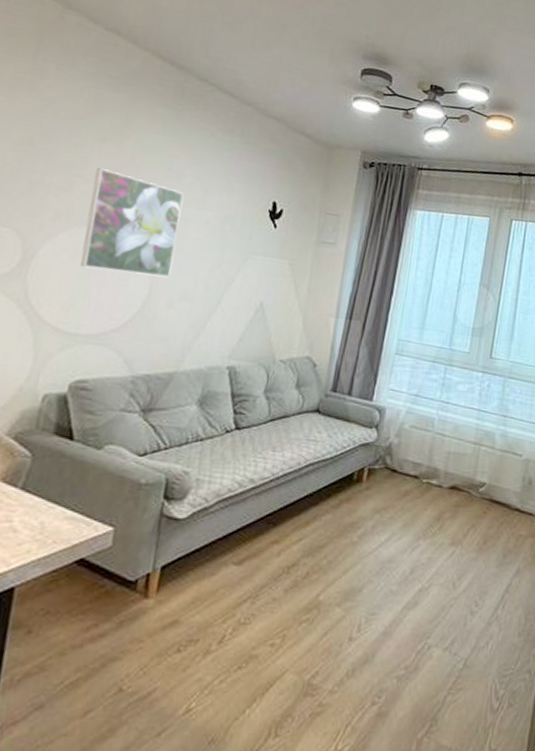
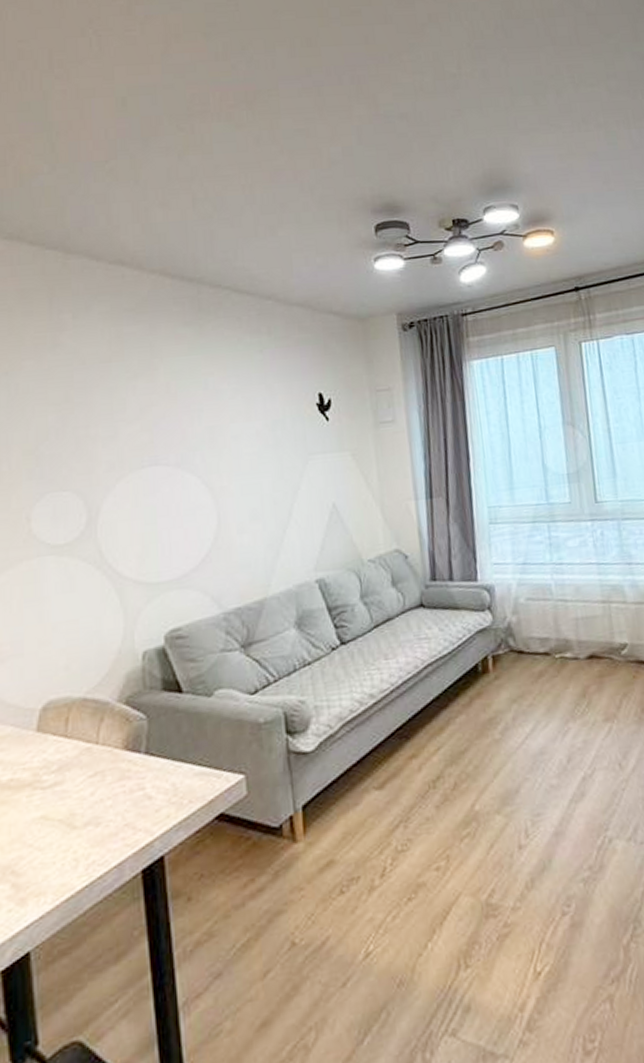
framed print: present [81,168,184,278] -> none [136,406,234,513]

